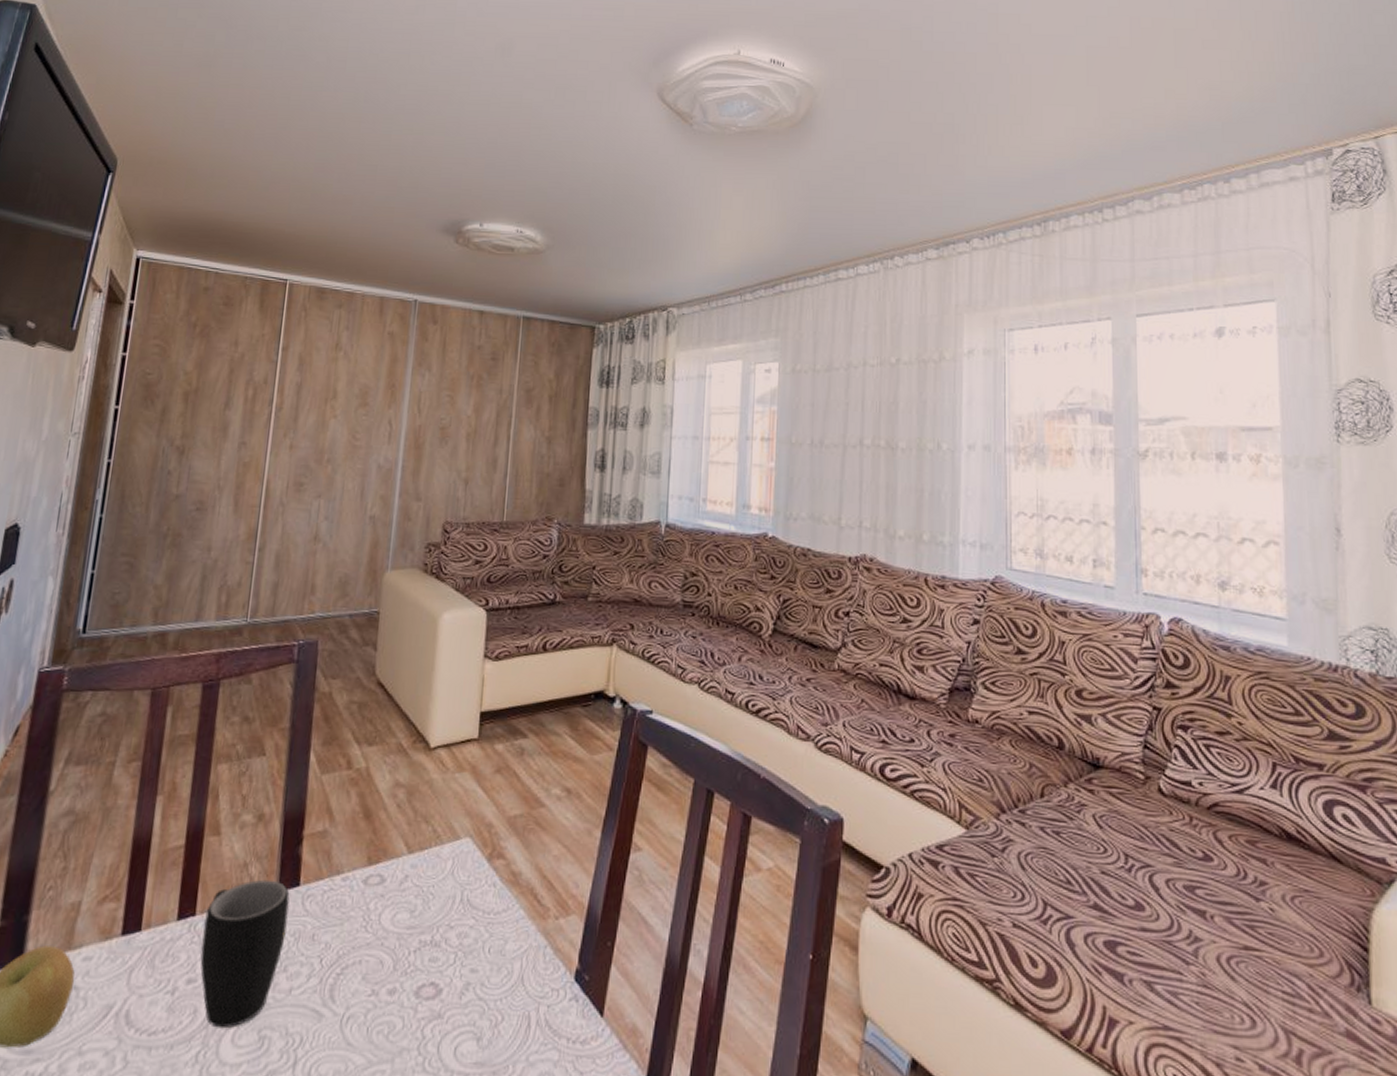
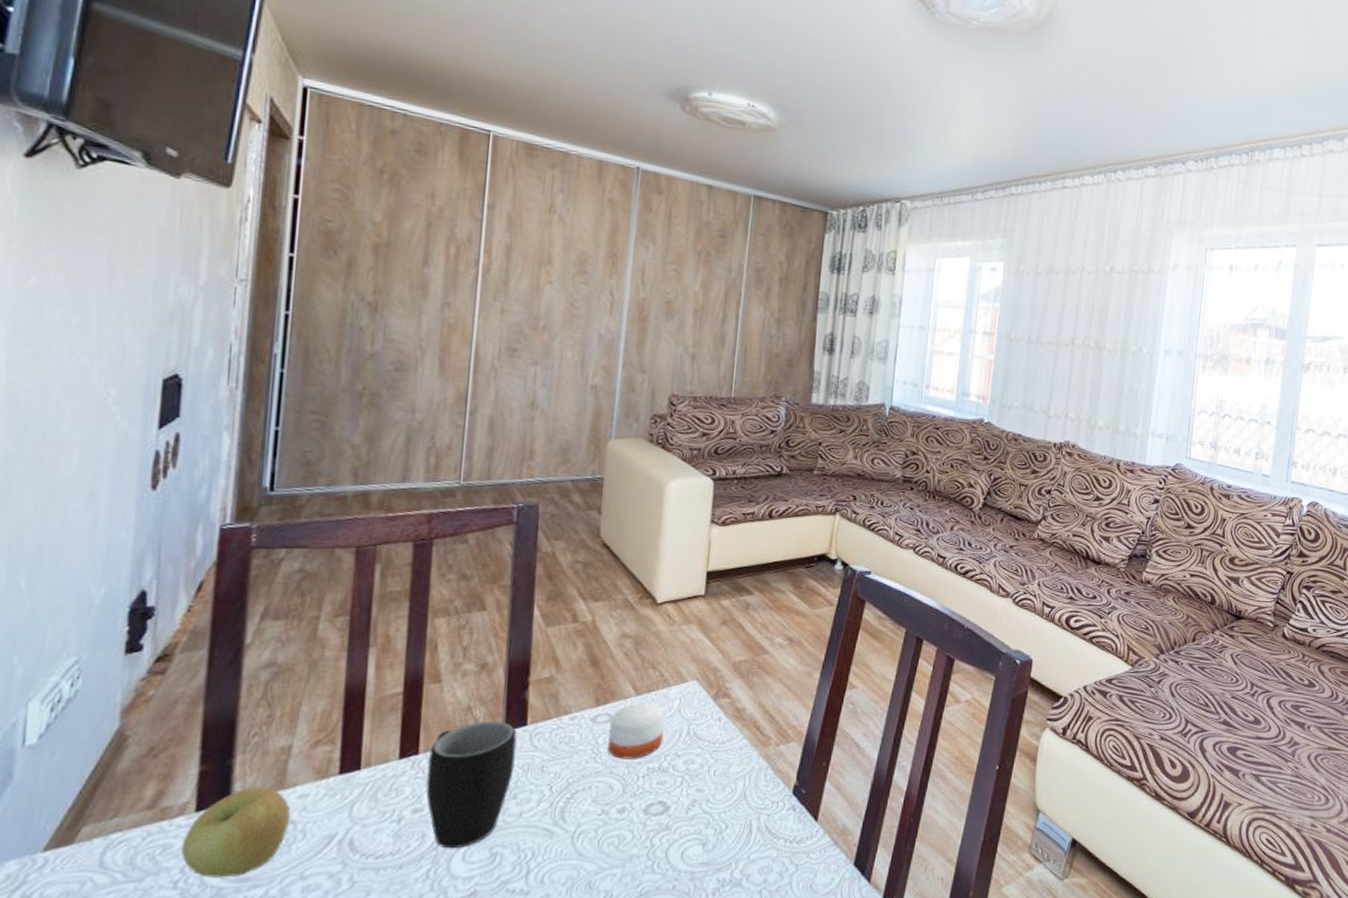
candle: none [379,862,439,930] -> present [608,702,666,759]

